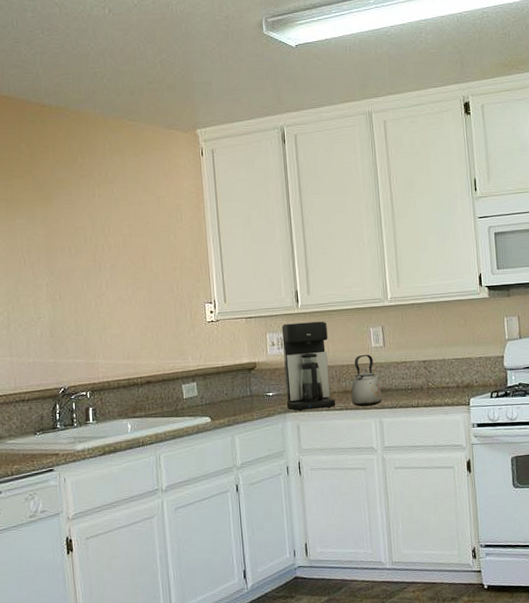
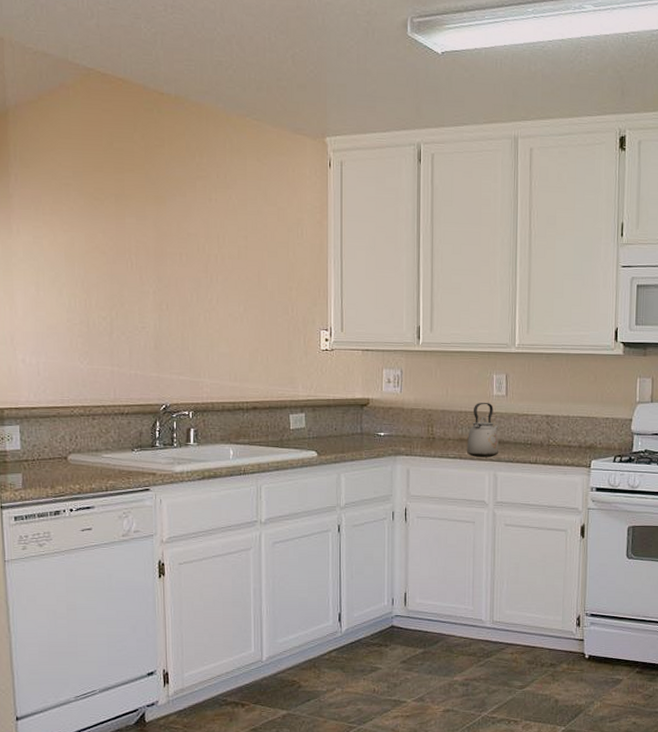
coffee maker: present [281,321,336,412] -> none [398,361,450,456]

